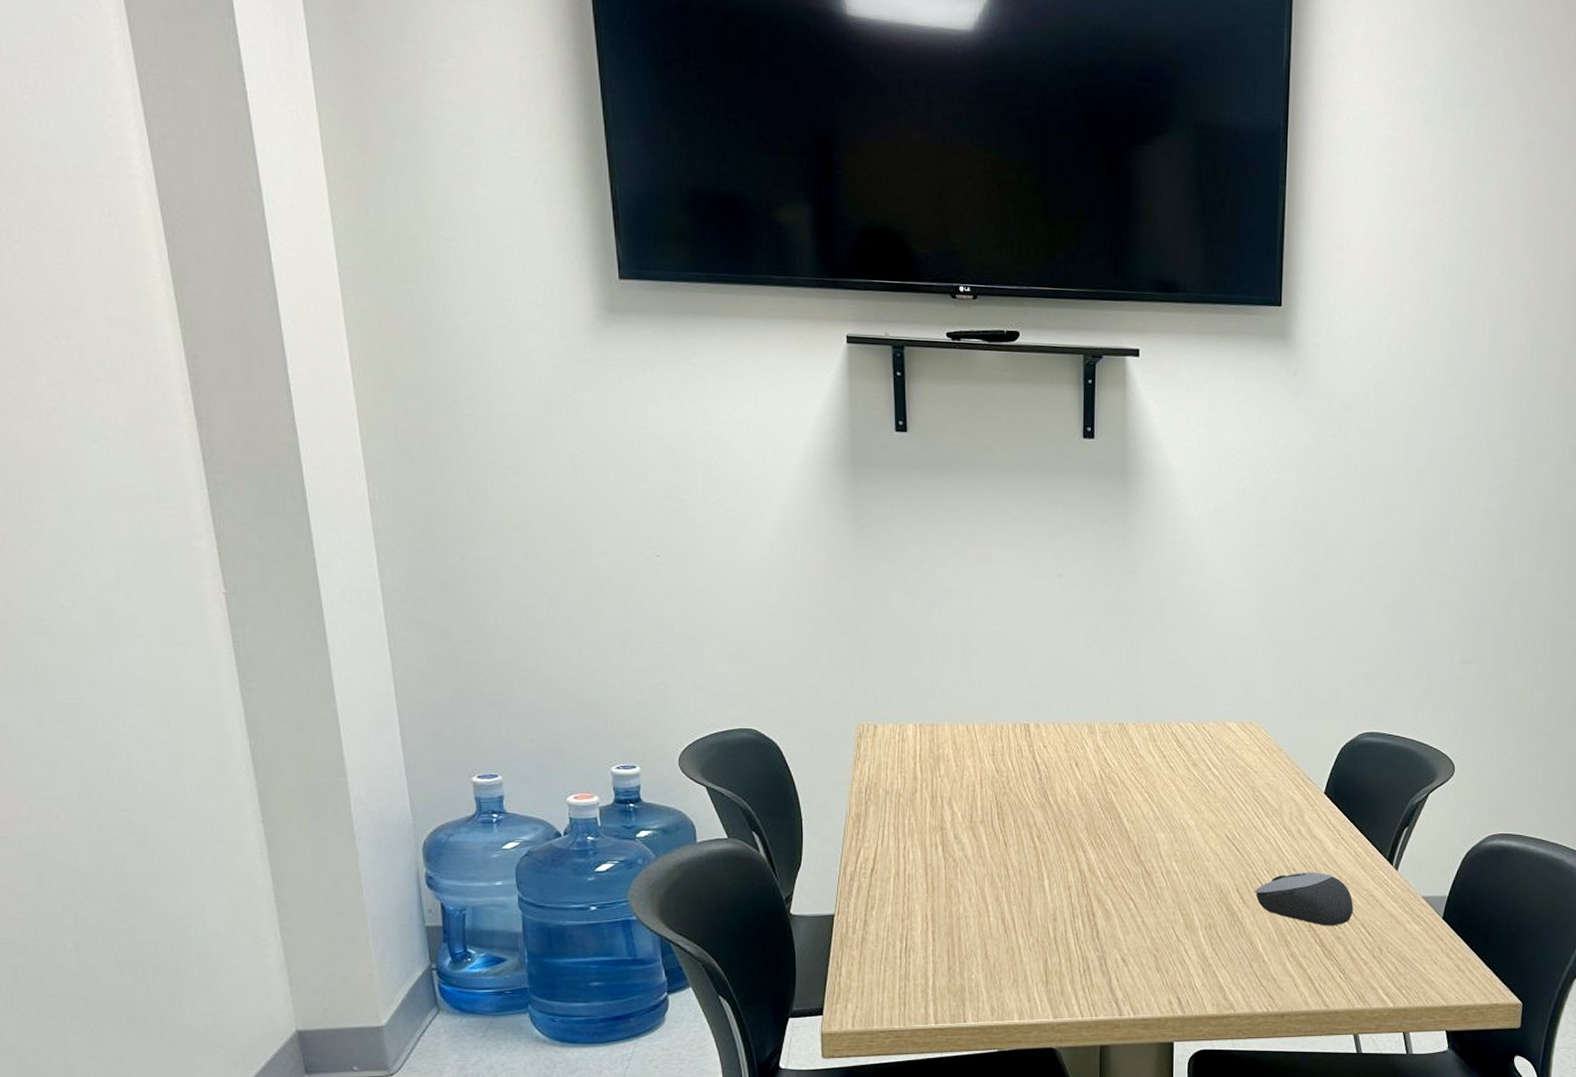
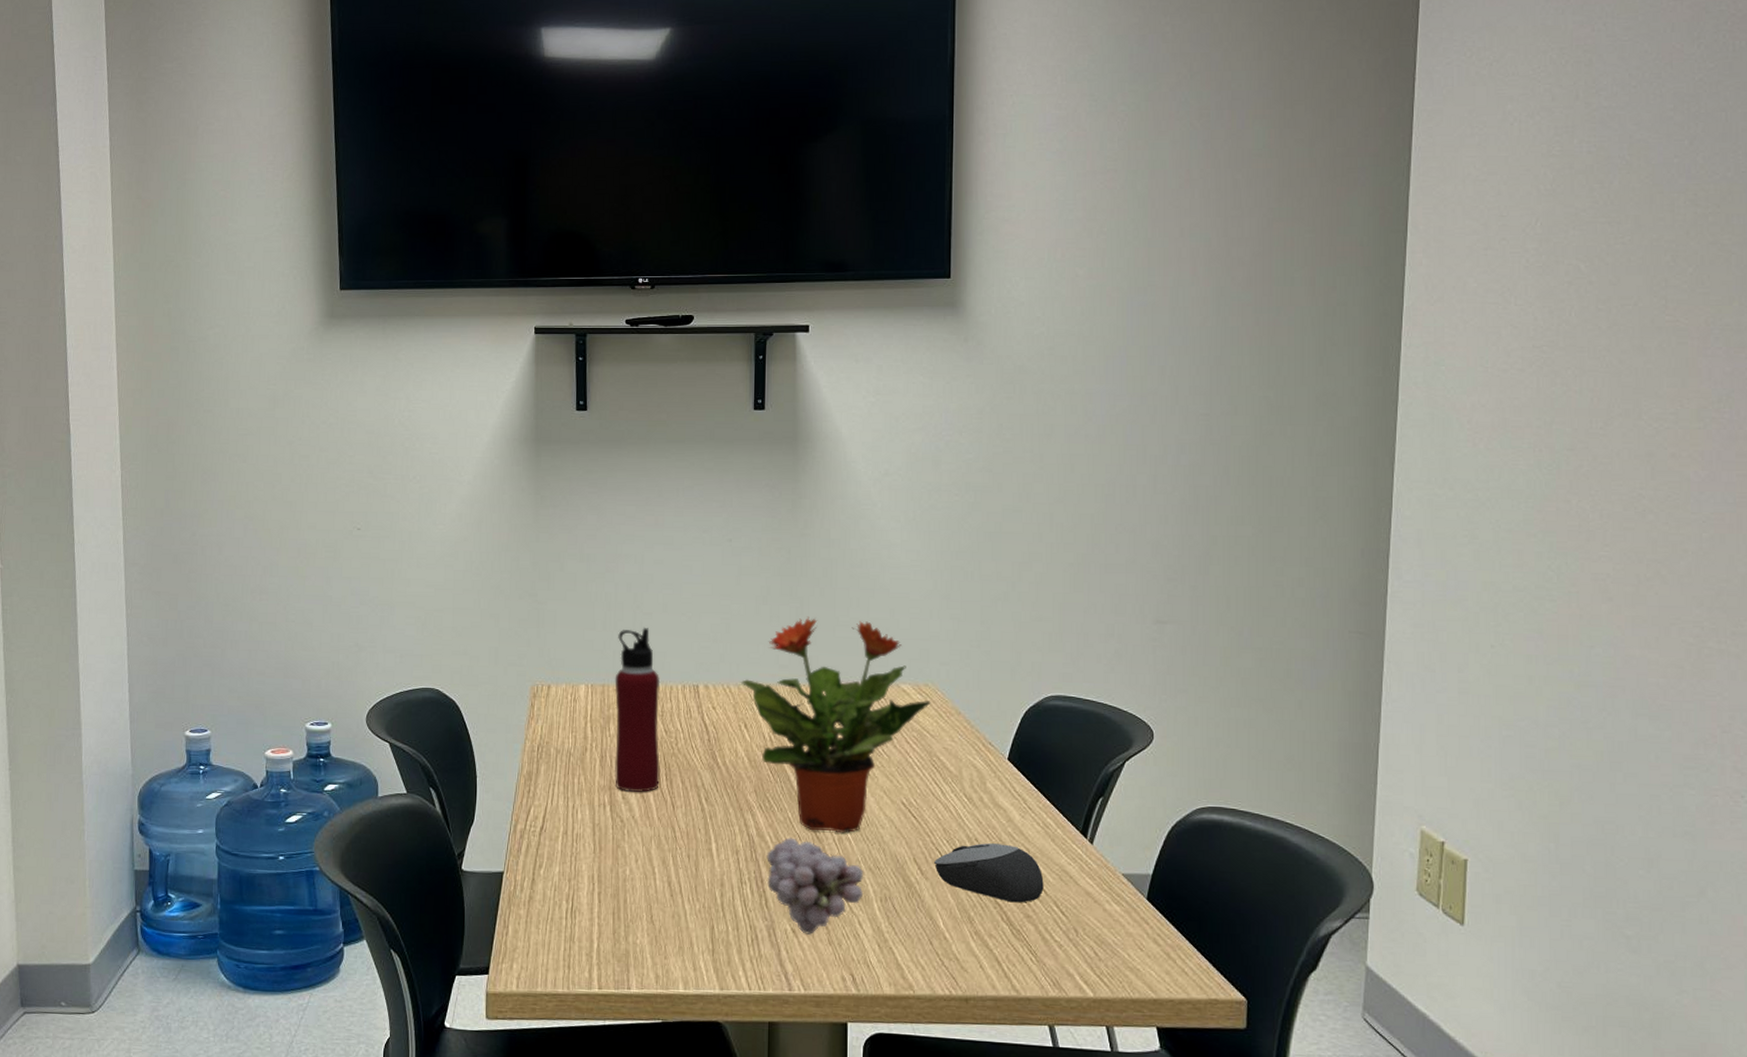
water bottle: none [944,664,992,832] -> present [614,627,661,792]
potted plant: none [1071,654,1255,867] -> present [740,616,931,834]
fruit: none [1098,872,1190,963] -> present [766,837,864,935]

